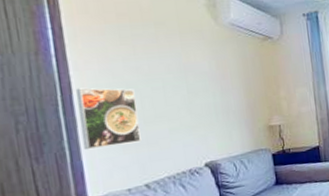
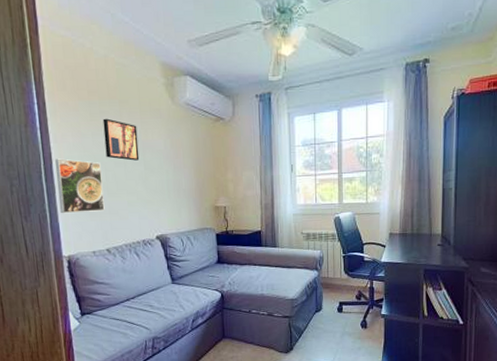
wall art: none [135,41,181,85] -> present [103,118,140,161]

